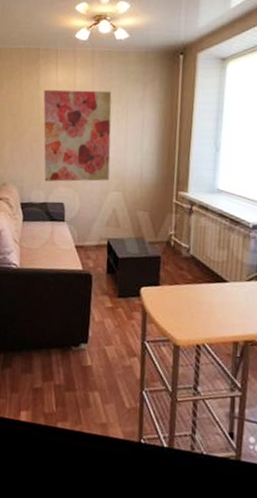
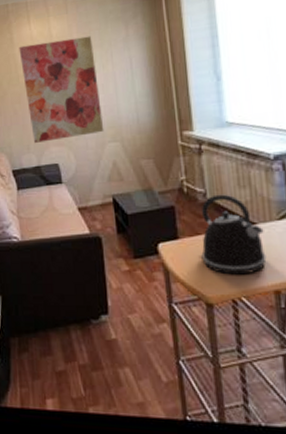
kettle: none [177,251,233,325] -> present [201,194,267,275]

